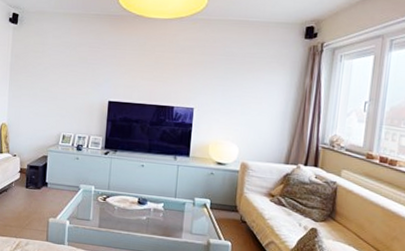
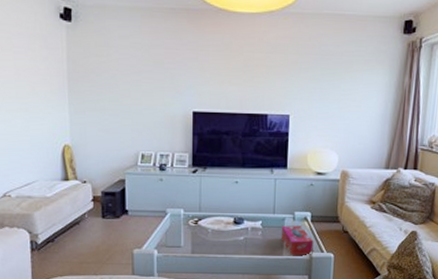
tissue box: none [180,210,212,241] -> present [280,225,314,256]

